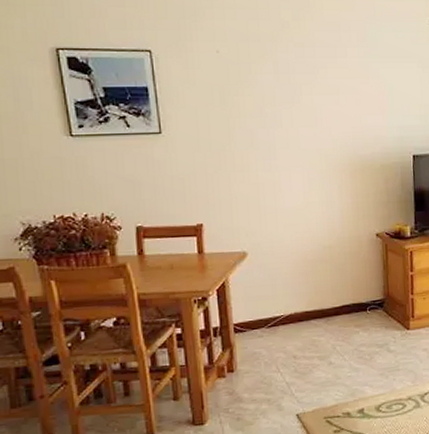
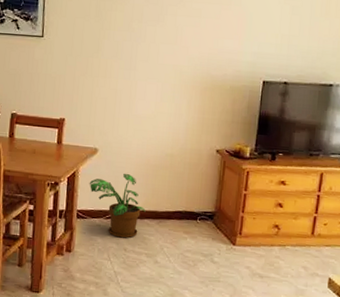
potted plant: none [242,273,311,346] -> present [89,173,146,239]

